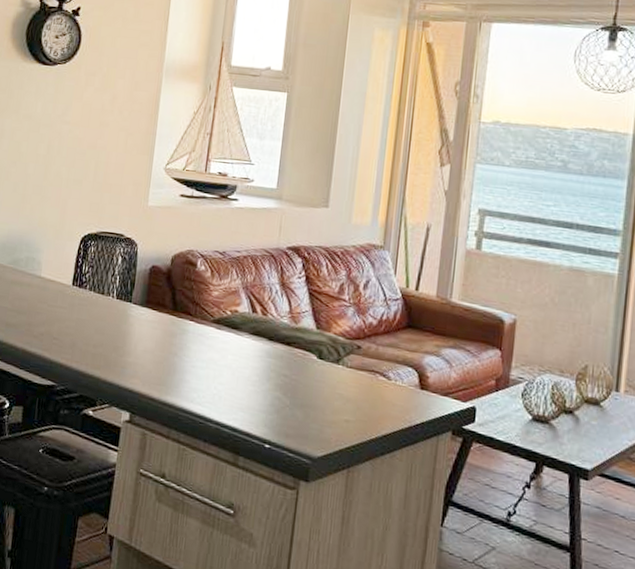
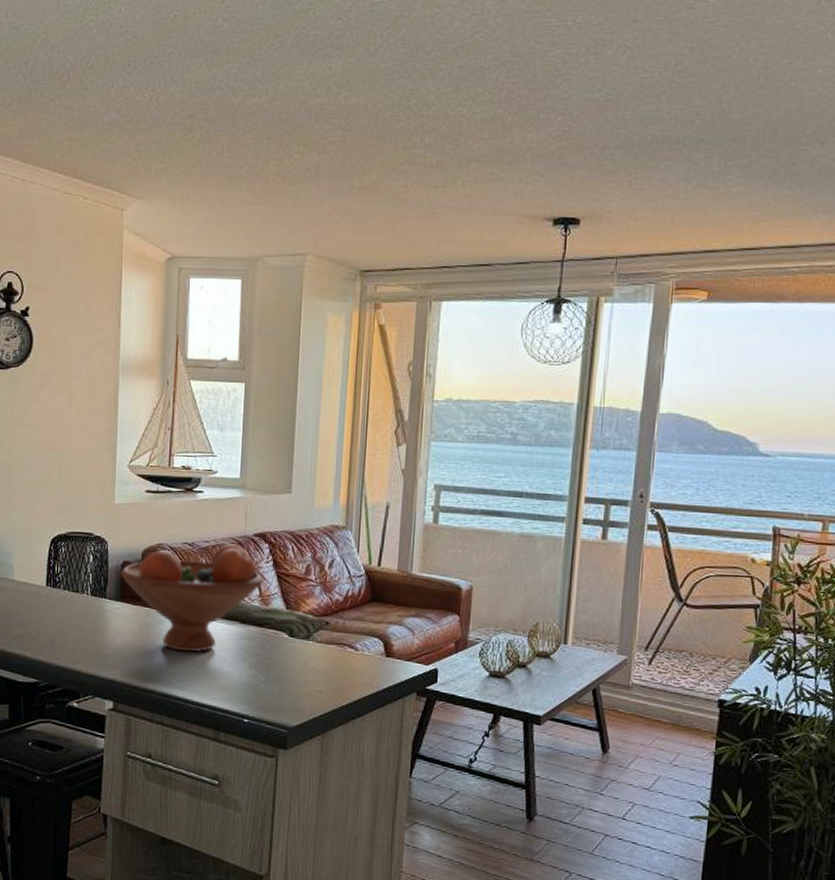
fruit bowl: none [148,255,295,368] -> present [121,544,264,652]

